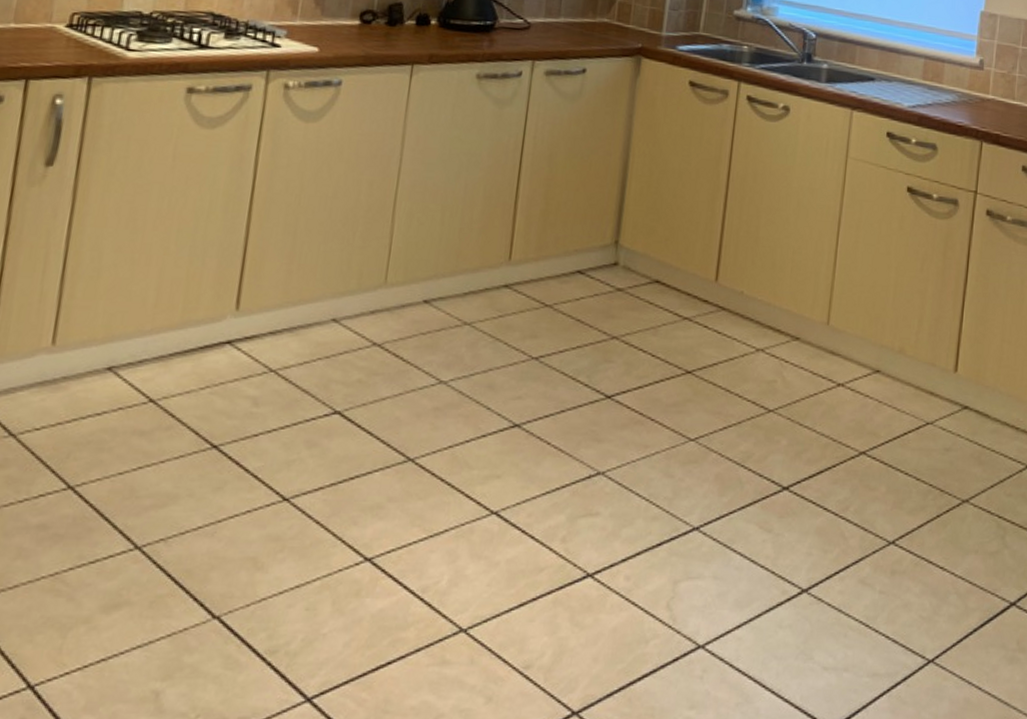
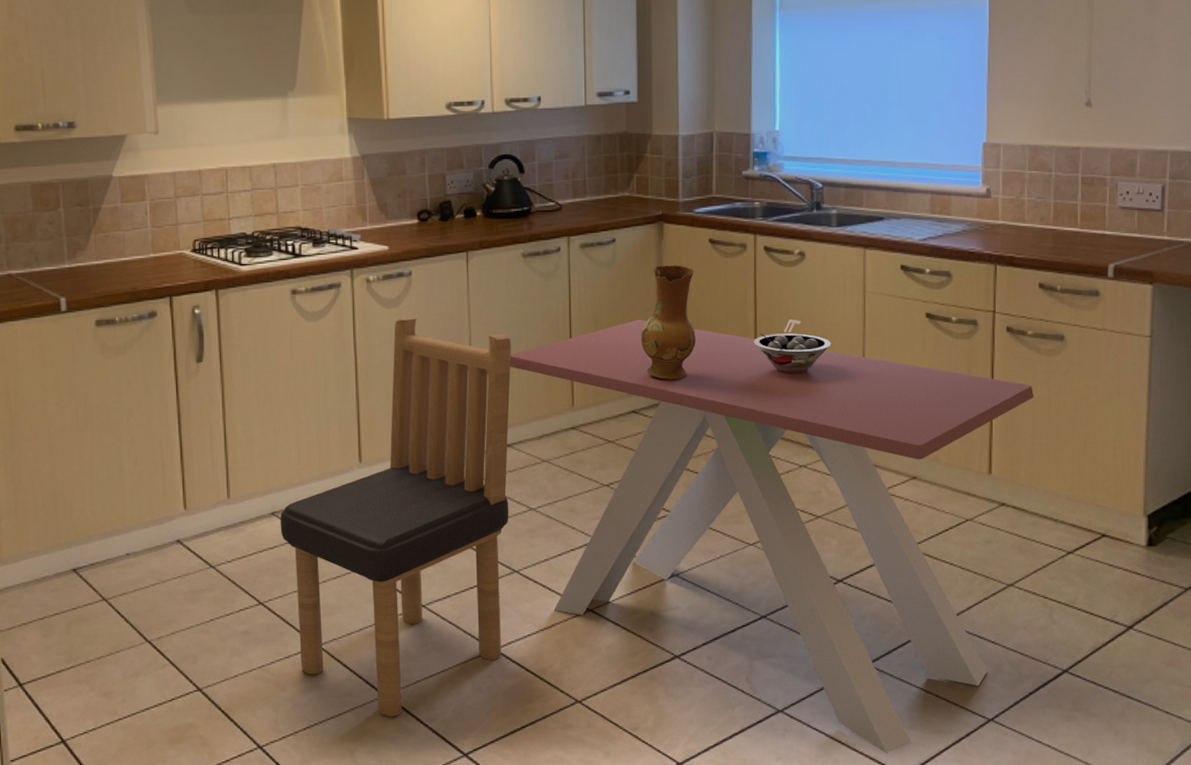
dining chair: none [109,136,449,647] -> present [280,318,511,717]
dining table: none [441,164,1007,701] -> present [509,320,1034,753]
ceramic jug: none [598,104,668,239] -> present [640,265,697,380]
bowl: none [723,179,806,244] -> present [753,318,831,375]

